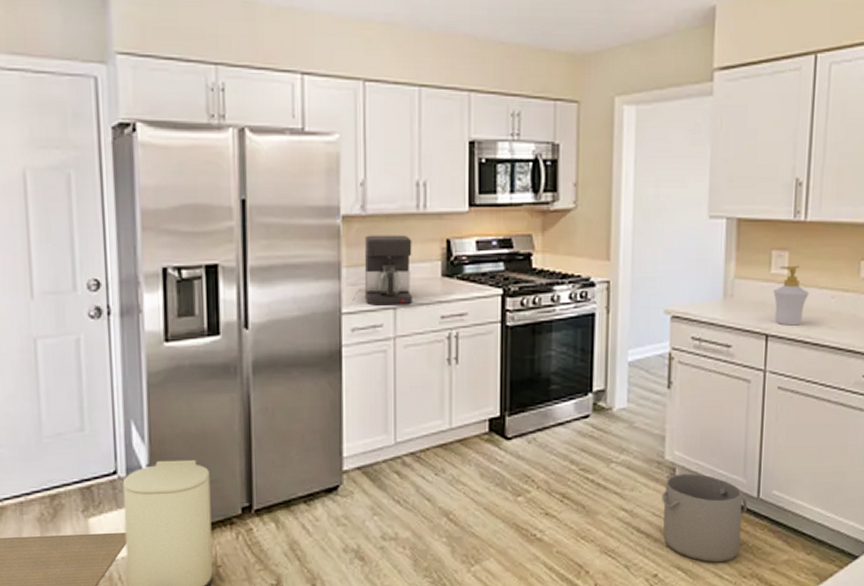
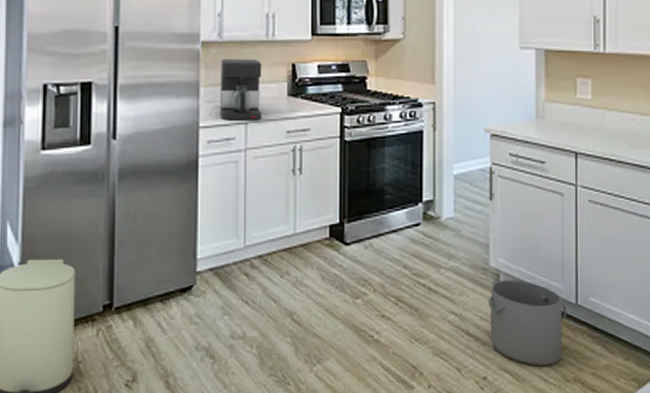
soap bottle: present [773,265,809,326] -> none [580,91,612,145]

